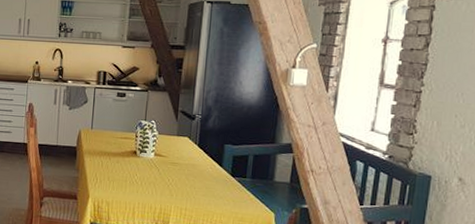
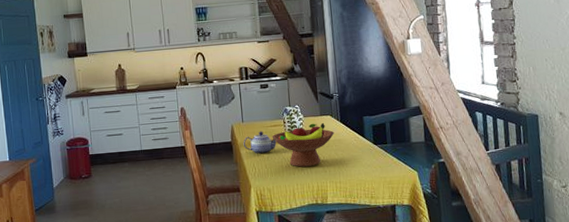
teapot: none [88,141,124,165] -> present [243,131,277,154]
fruit bowl: none [120,142,189,187] -> present [272,122,335,167]

